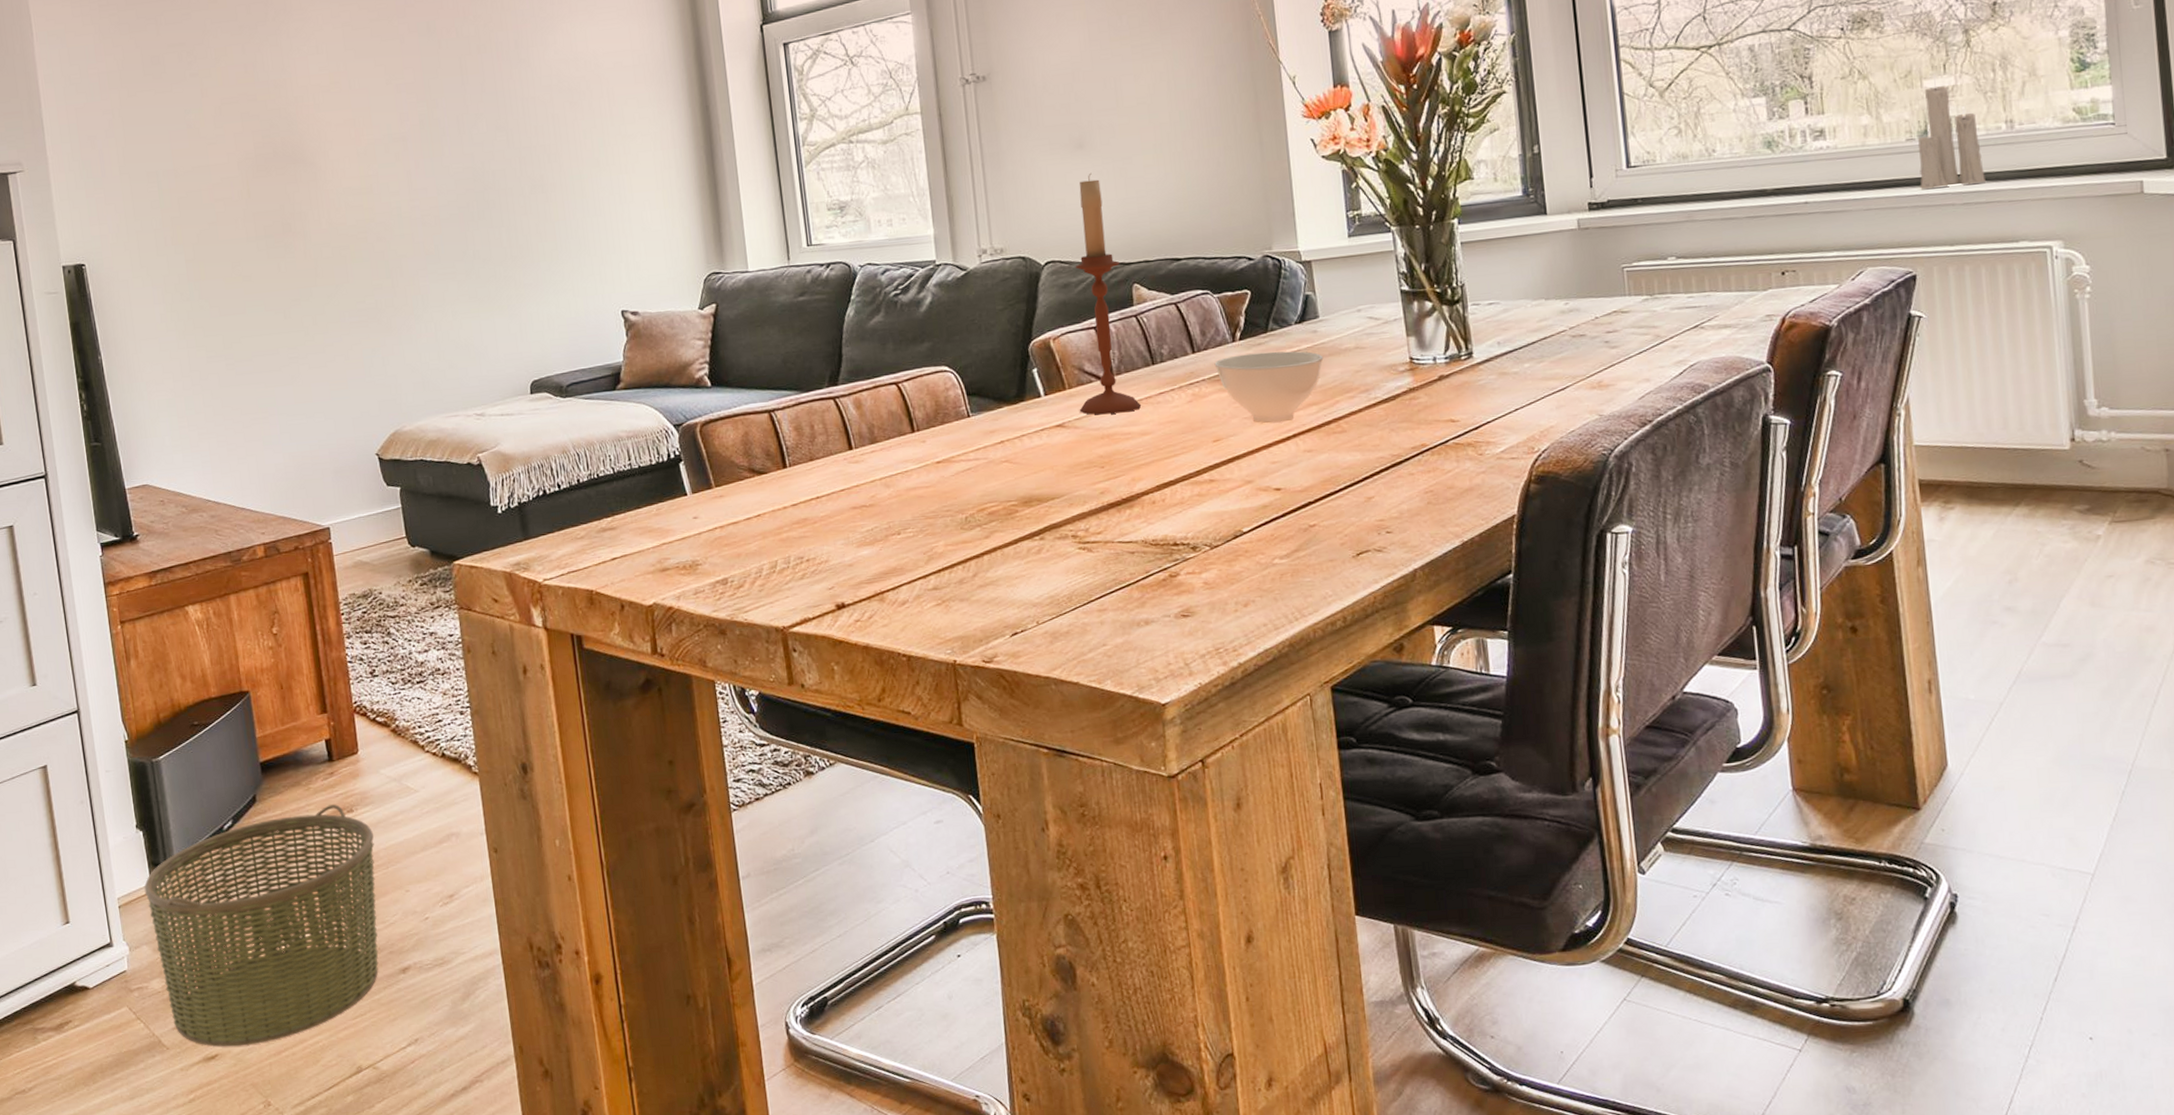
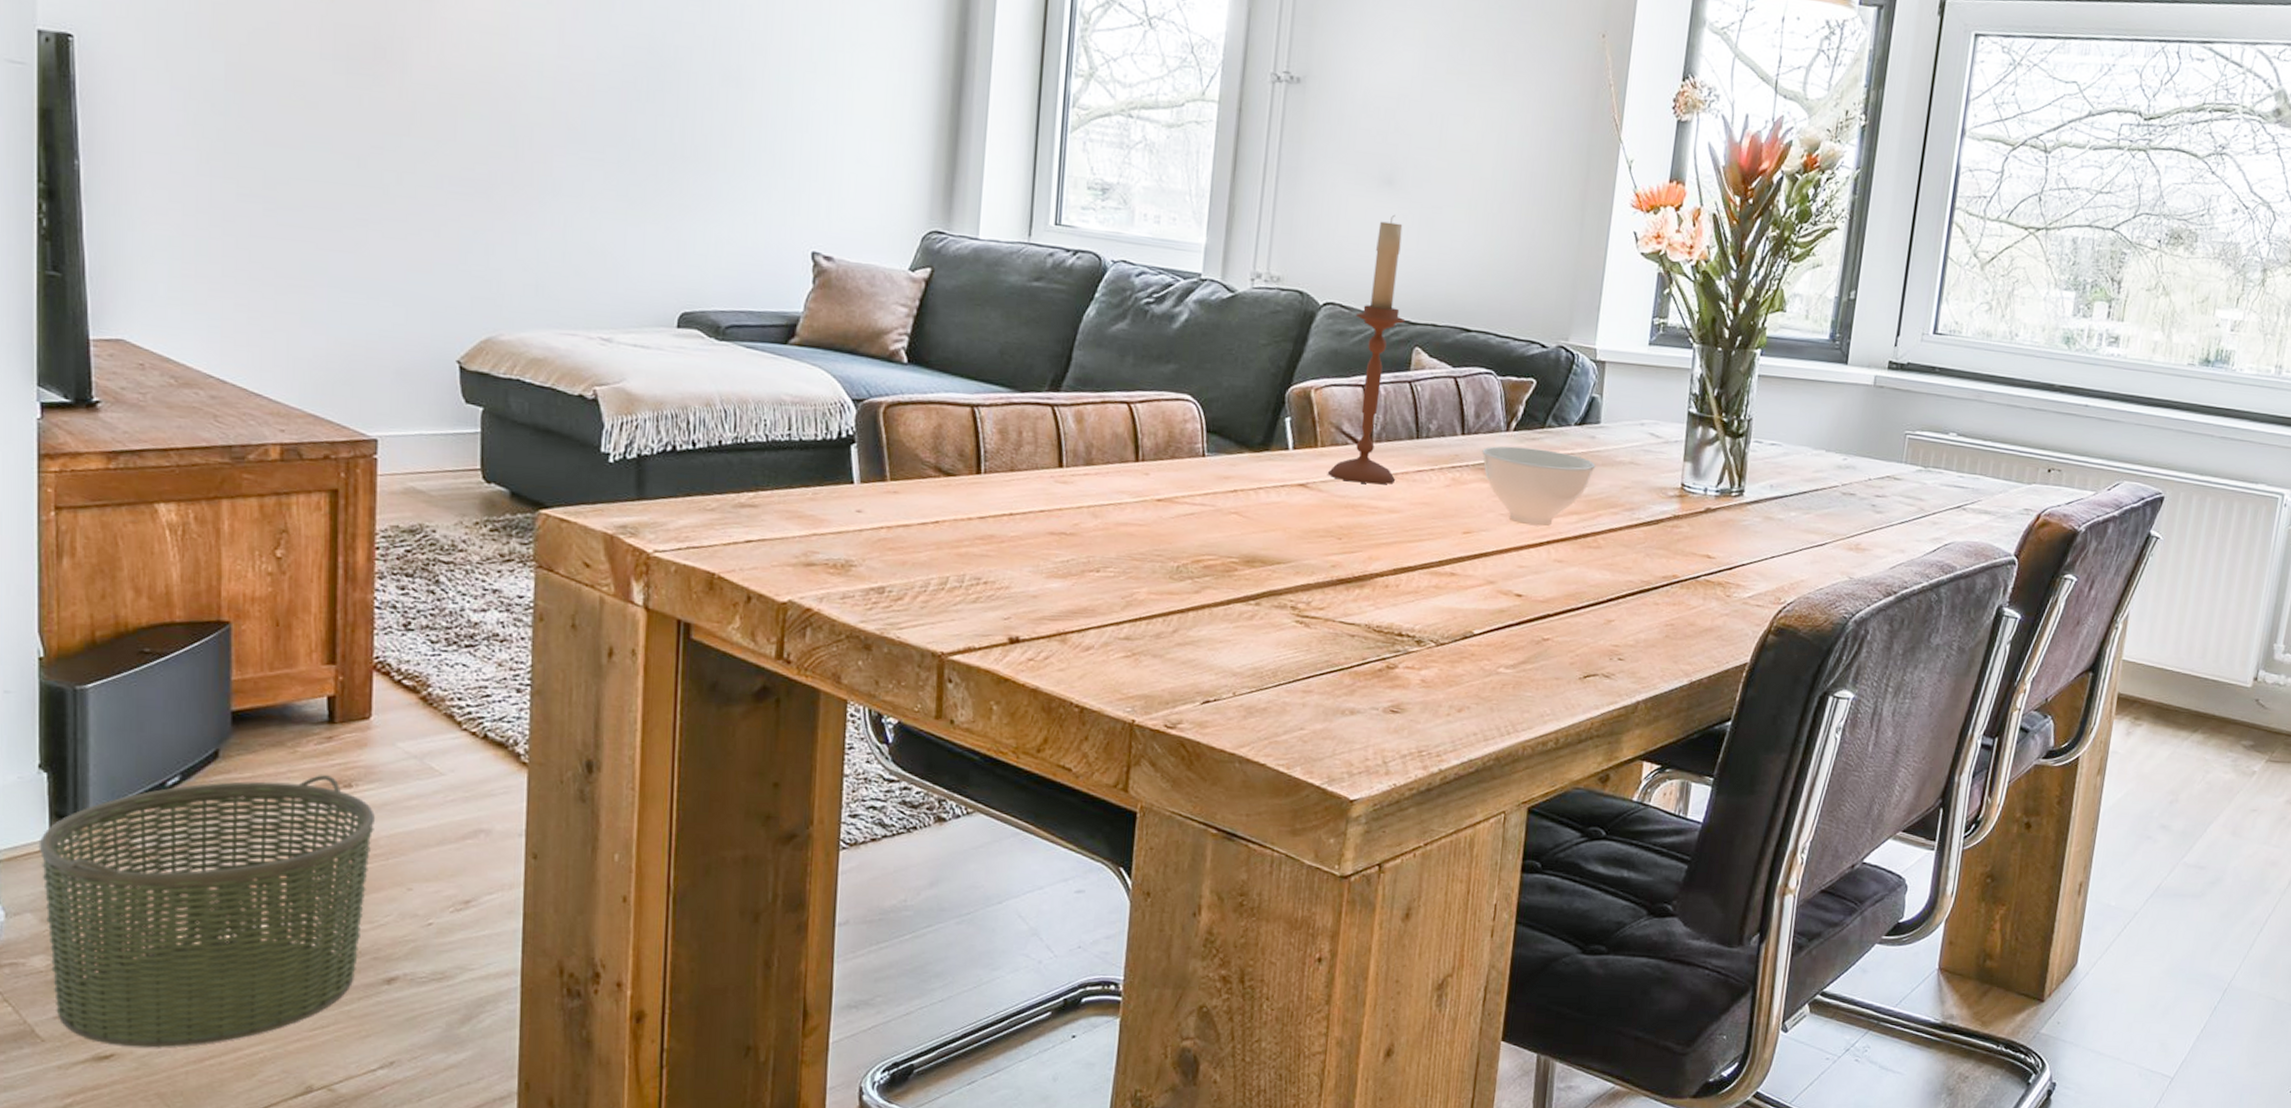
candle: present [1917,74,1985,190] -> none [2188,305,2252,421]

